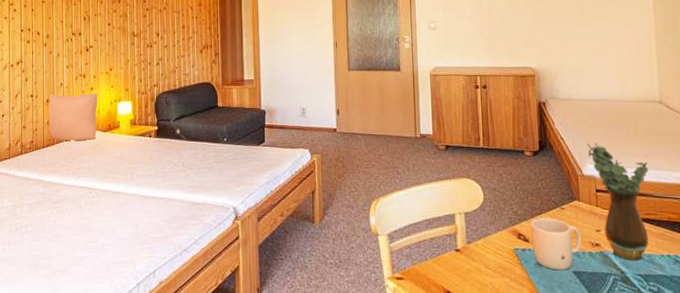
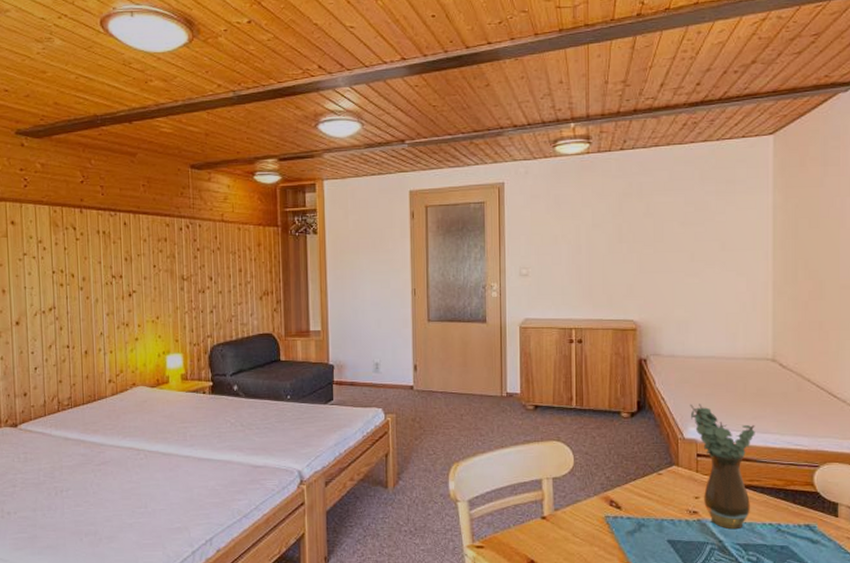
pillow: present [48,92,98,141] -> none [87,343,144,398]
mug: present [531,218,582,270] -> none [624,484,679,539]

